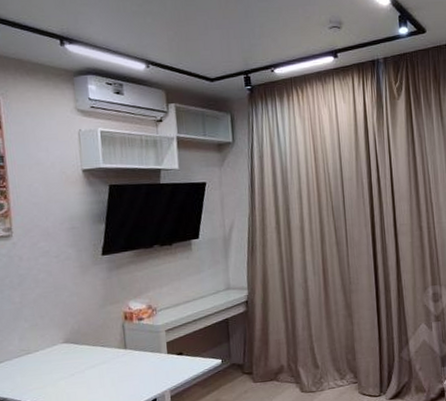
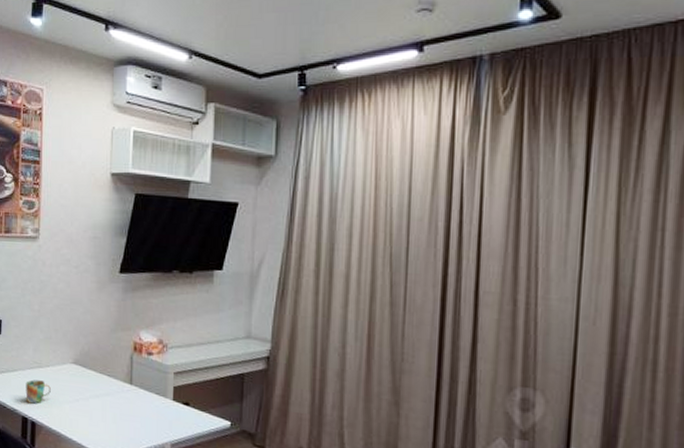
mug: none [14,365,43,389] -> present [25,379,51,404]

